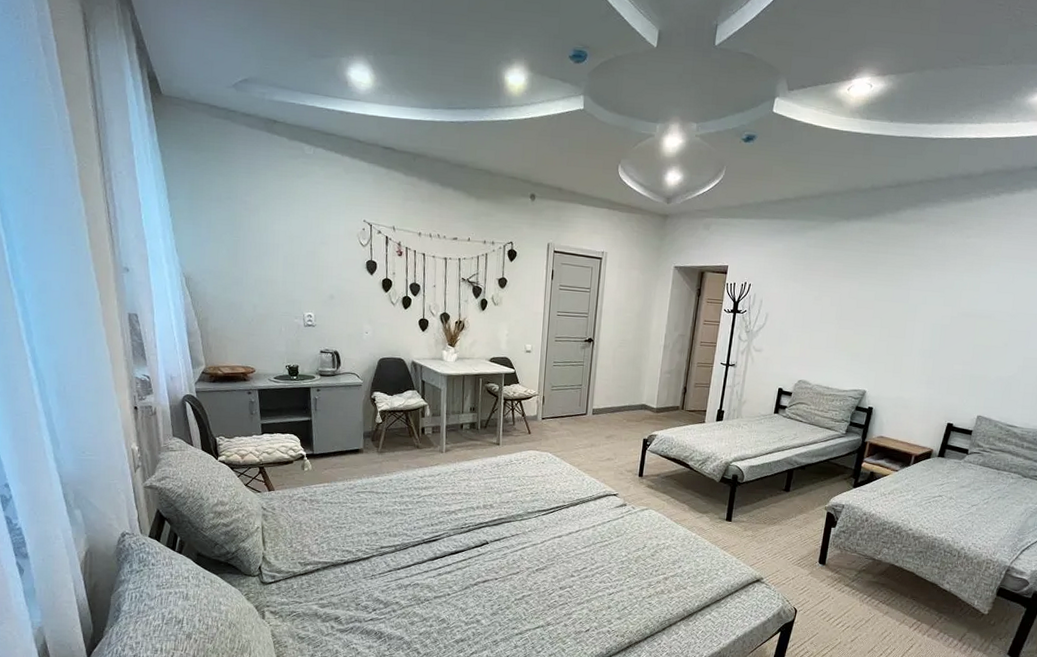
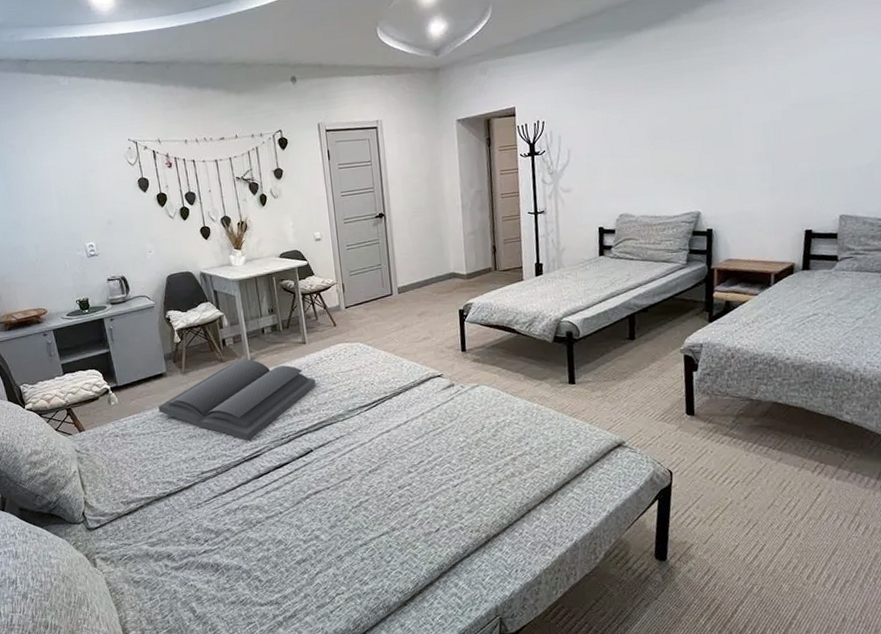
towel: none [349,449,503,525] -> present [158,359,316,441]

